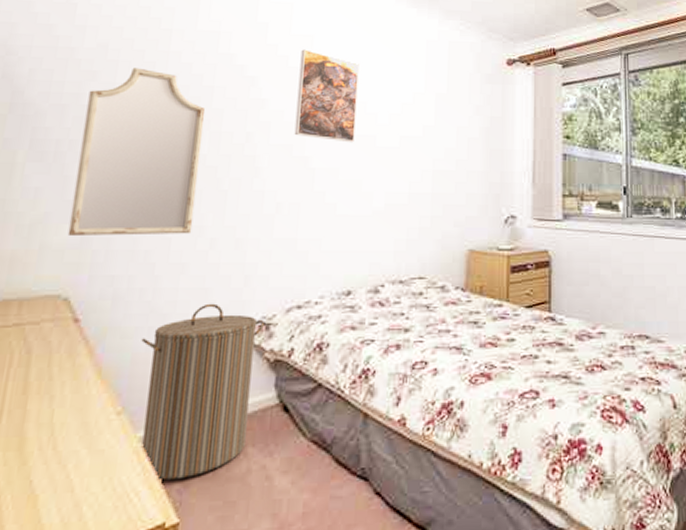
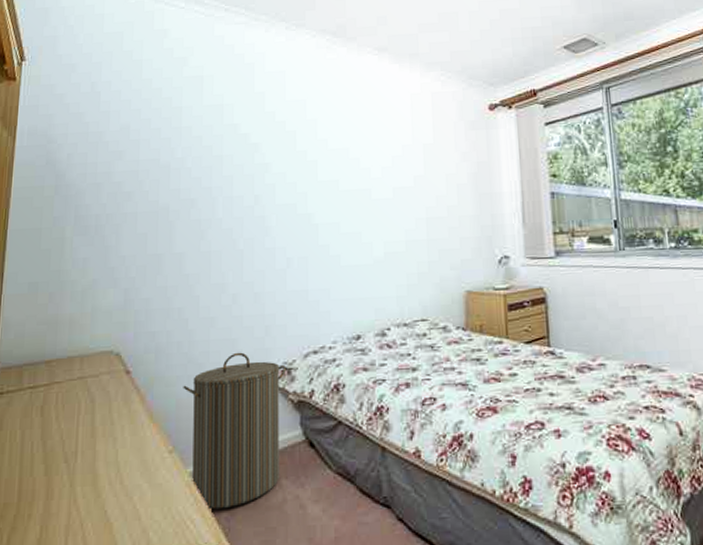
home mirror: present [67,67,206,236] -> none [113,144,217,298]
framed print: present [294,49,359,143] -> none [296,113,351,198]

